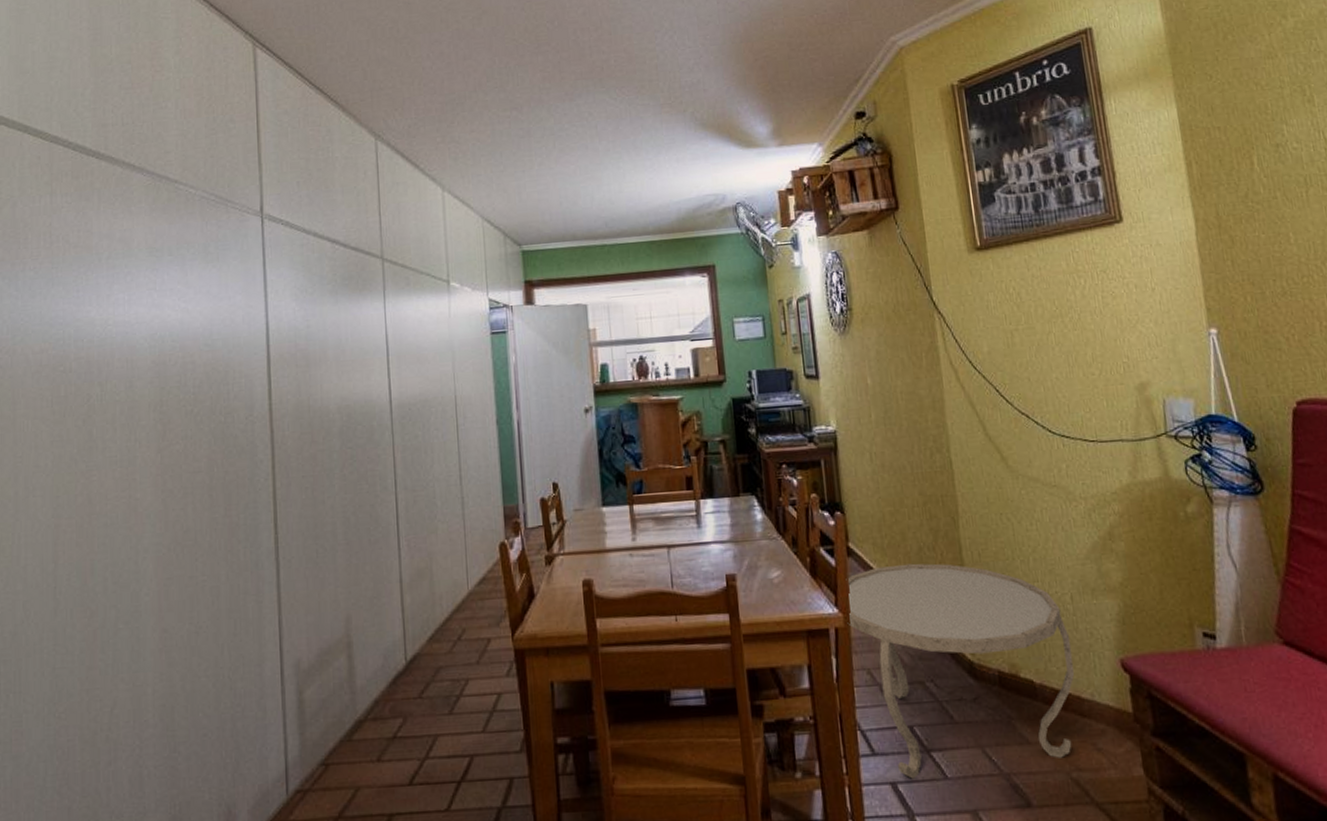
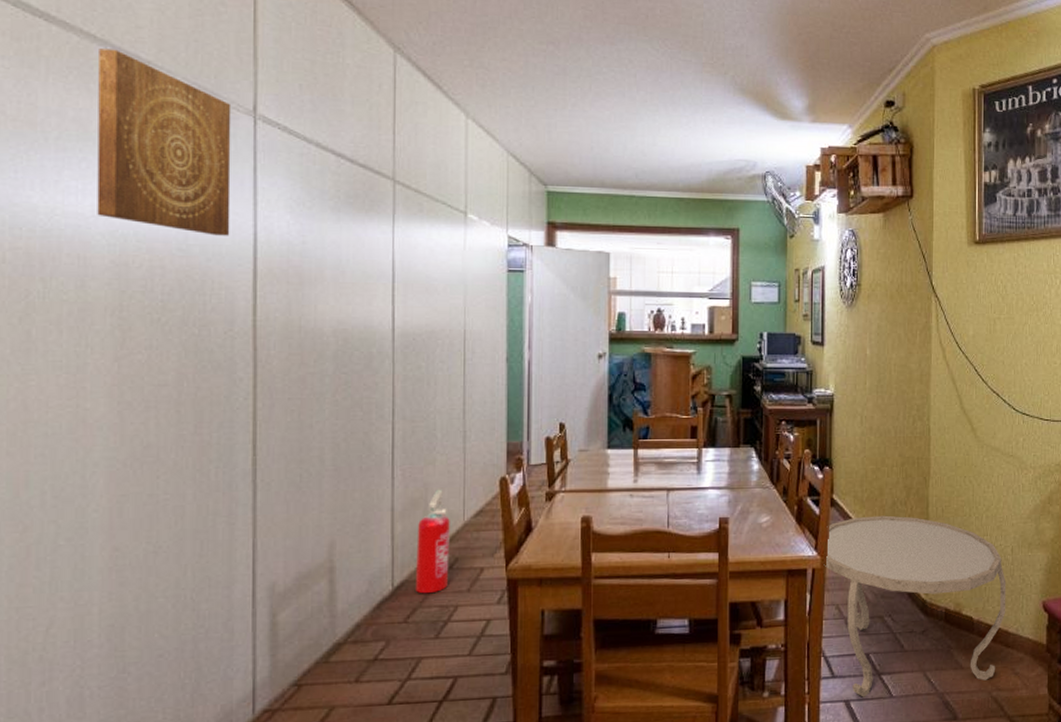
wall art: none [137,174,247,329] -> present [97,48,232,236]
fire extinguisher: none [425,558,458,668] -> present [416,489,450,594]

